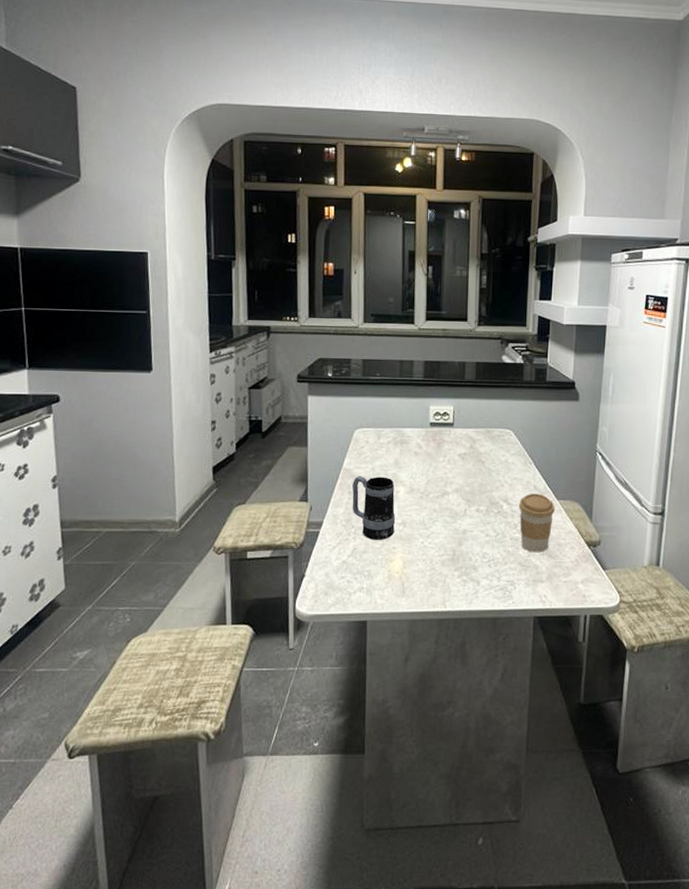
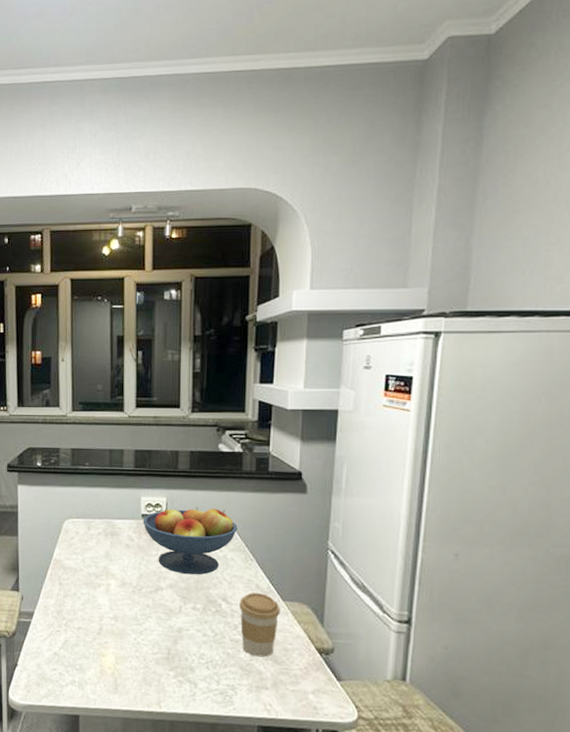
mug: present [352,476,396,541] -> none [63,567,107,634]
fruit bowl: none [431,414,518,479] -> present [142,506,238,575]

